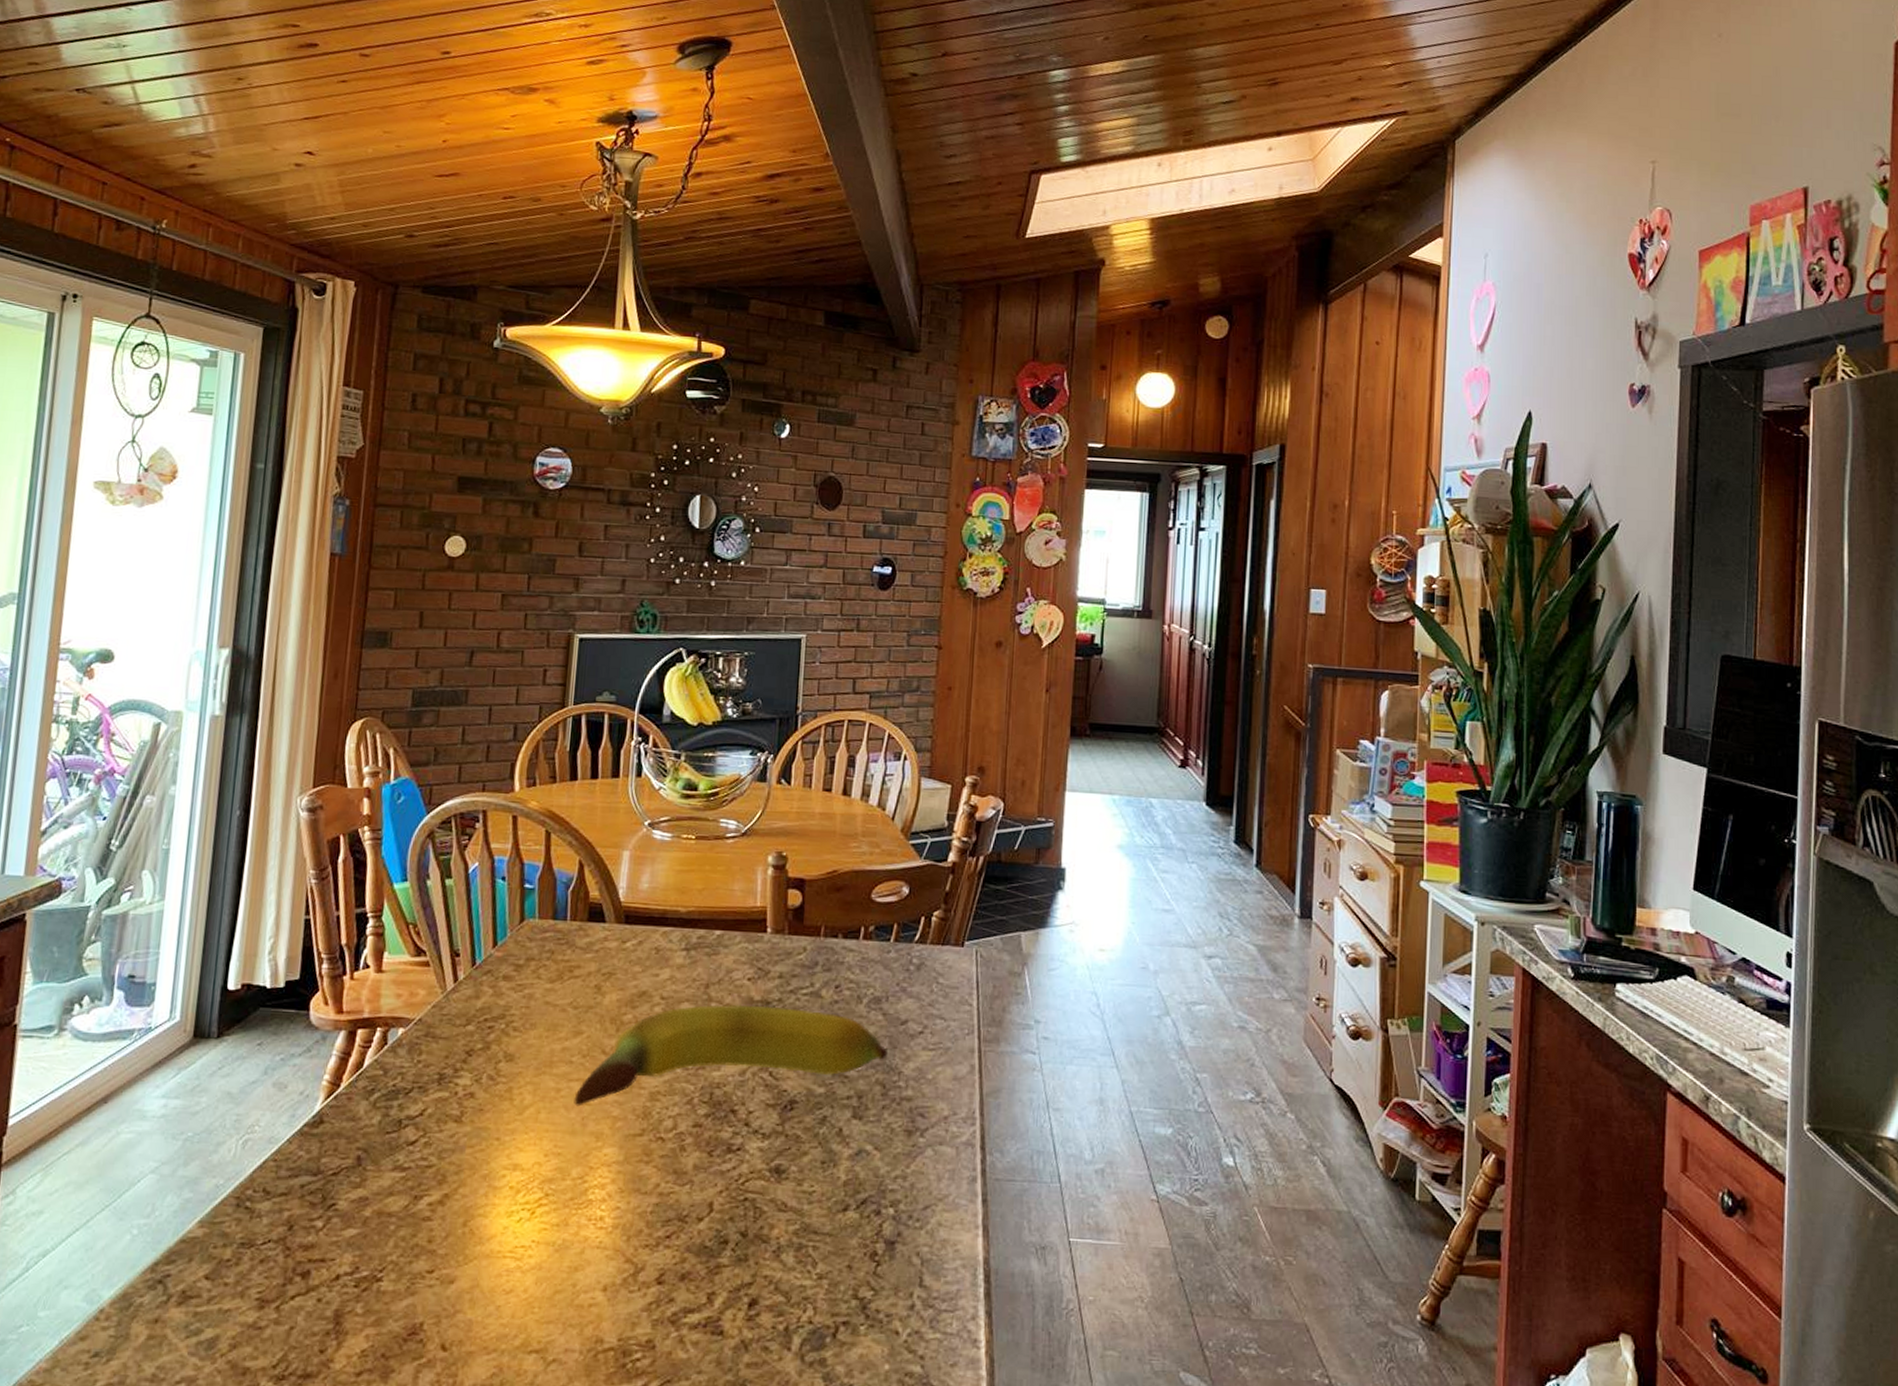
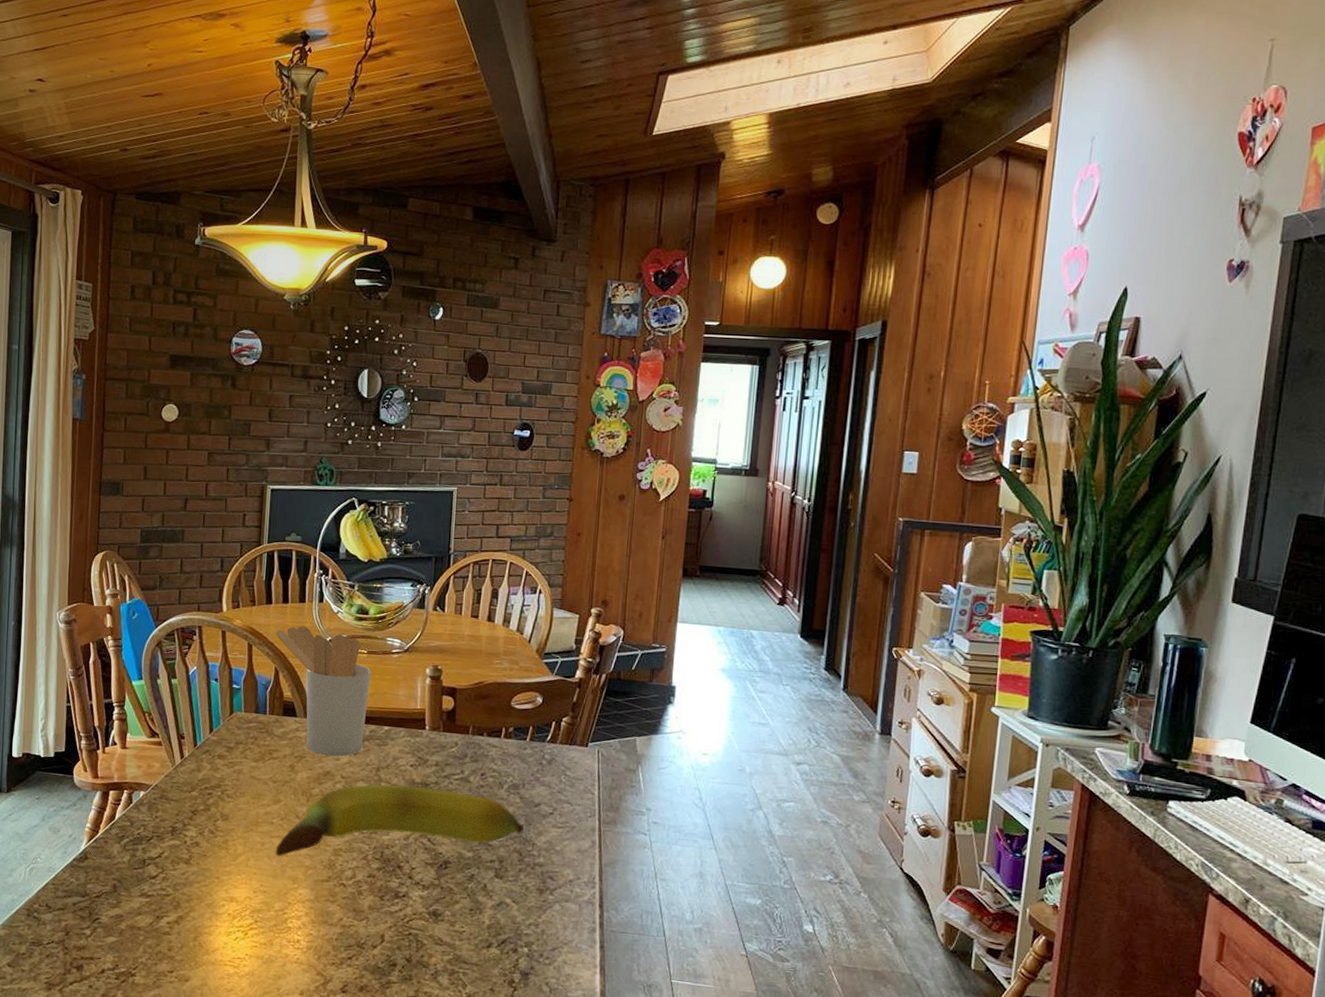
utensil holder: none [582,807,701,972] -> present [276,626,372,757]

